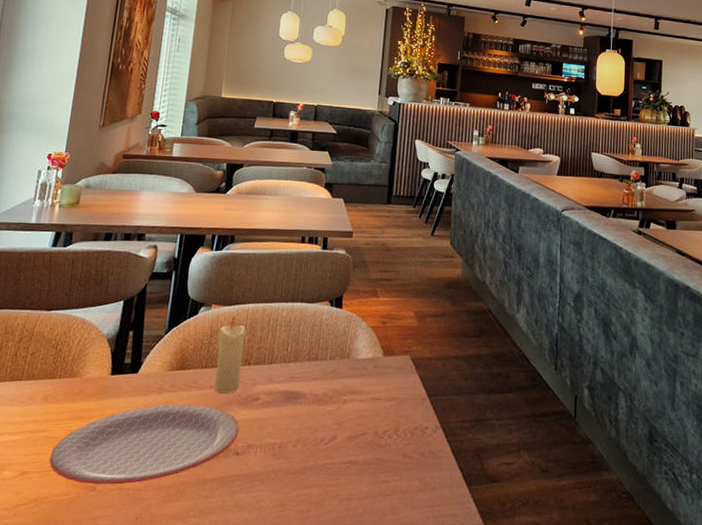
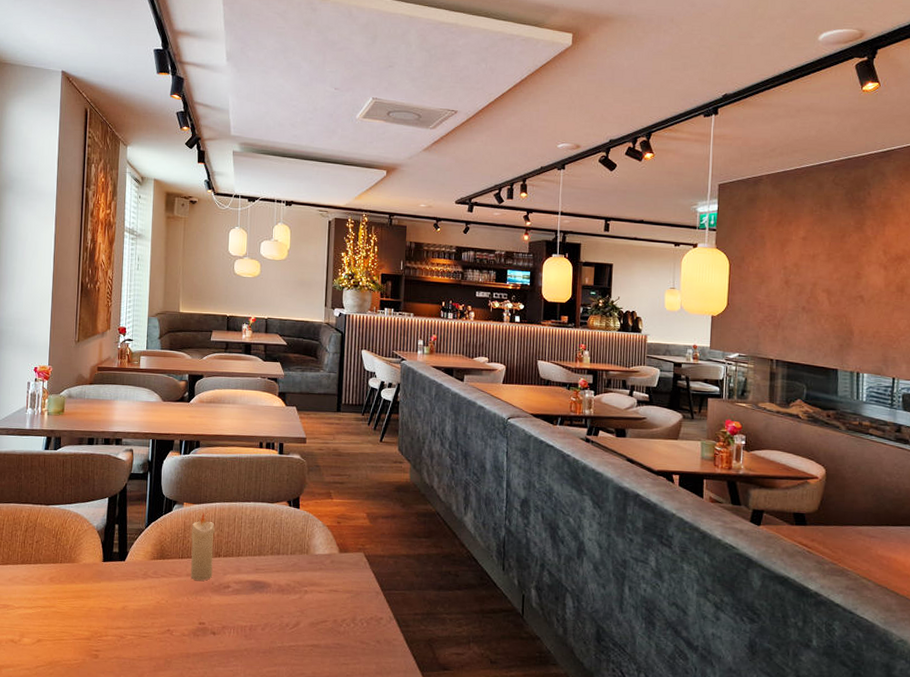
plate: present [48,403,240,485] -> none [58,588,215,655]

